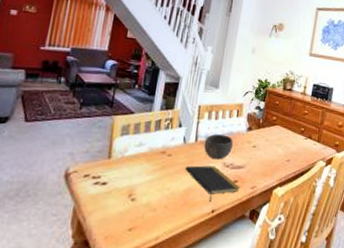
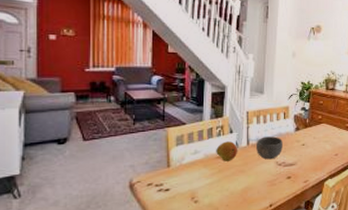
fruit: none [161,136,185,158] -> present [216,141,238,162]
notepad: present [185,165,240,202] -> none [241,165,294,198]

